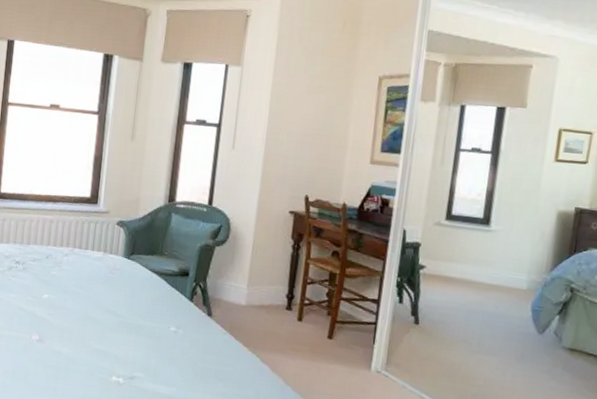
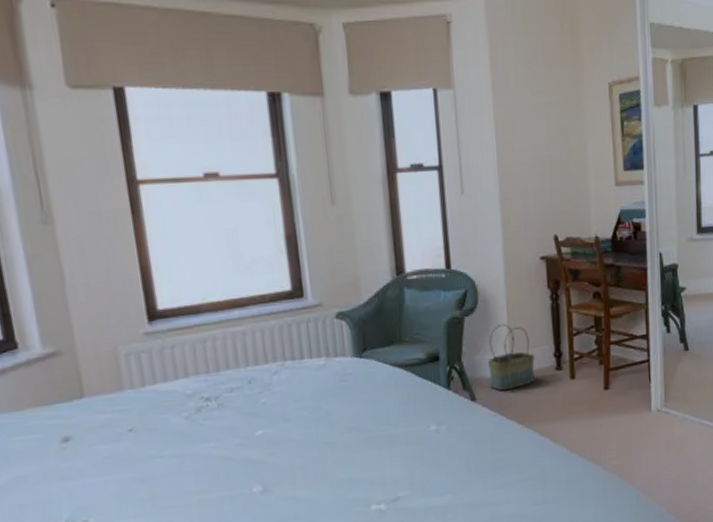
basket: none [226,259,269,316] -> present [487,324,536,391]

